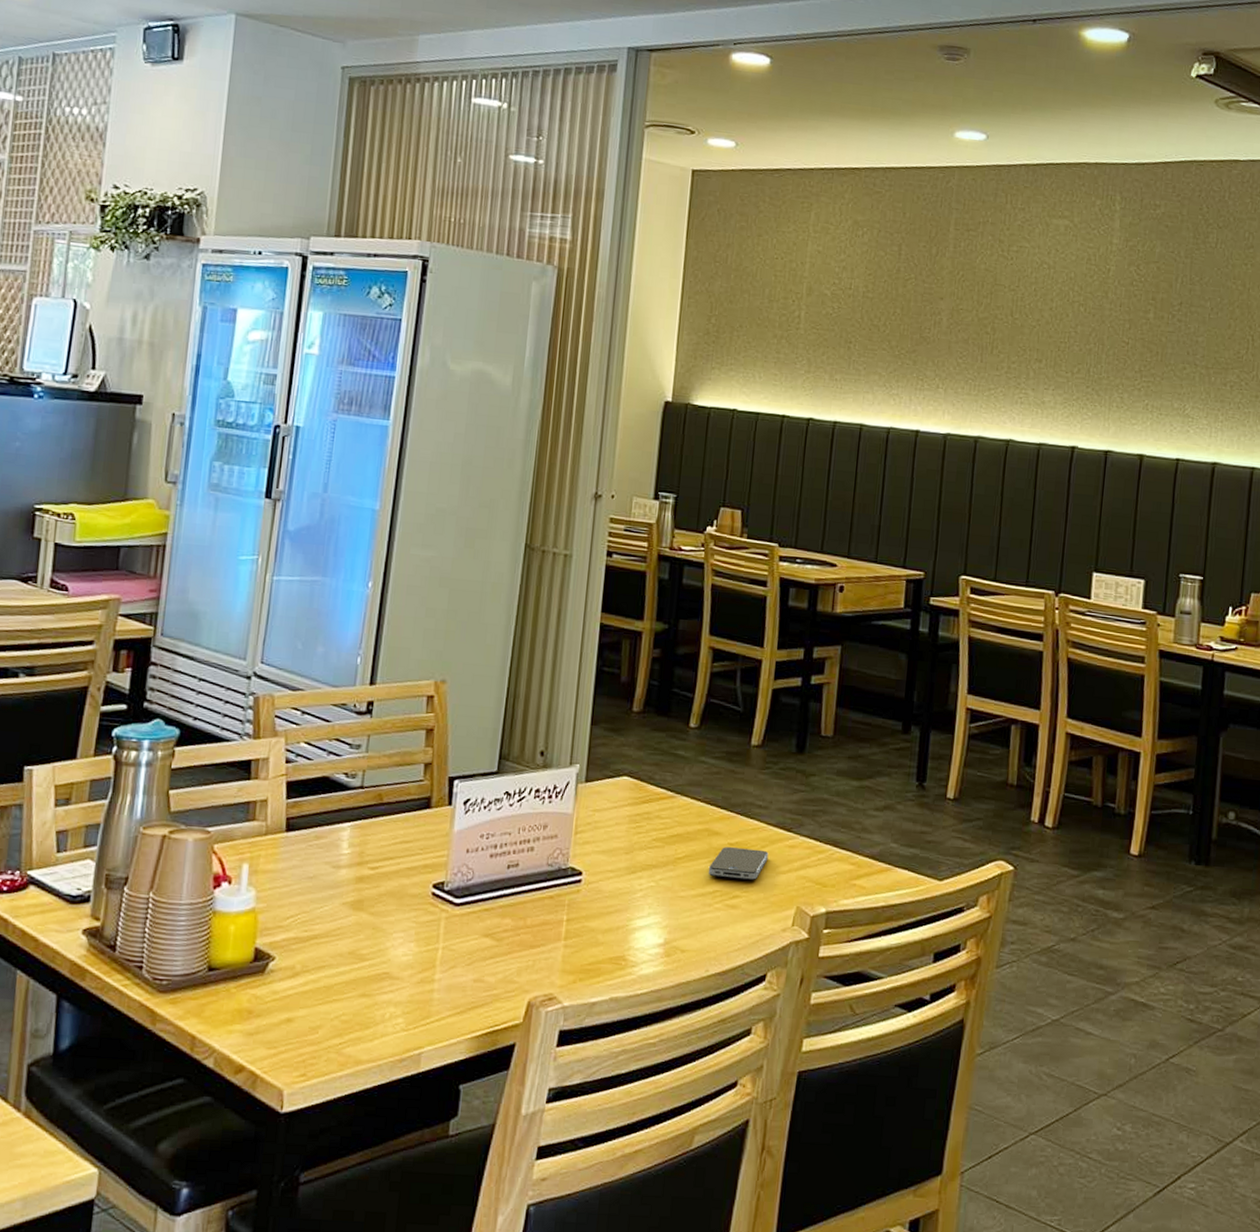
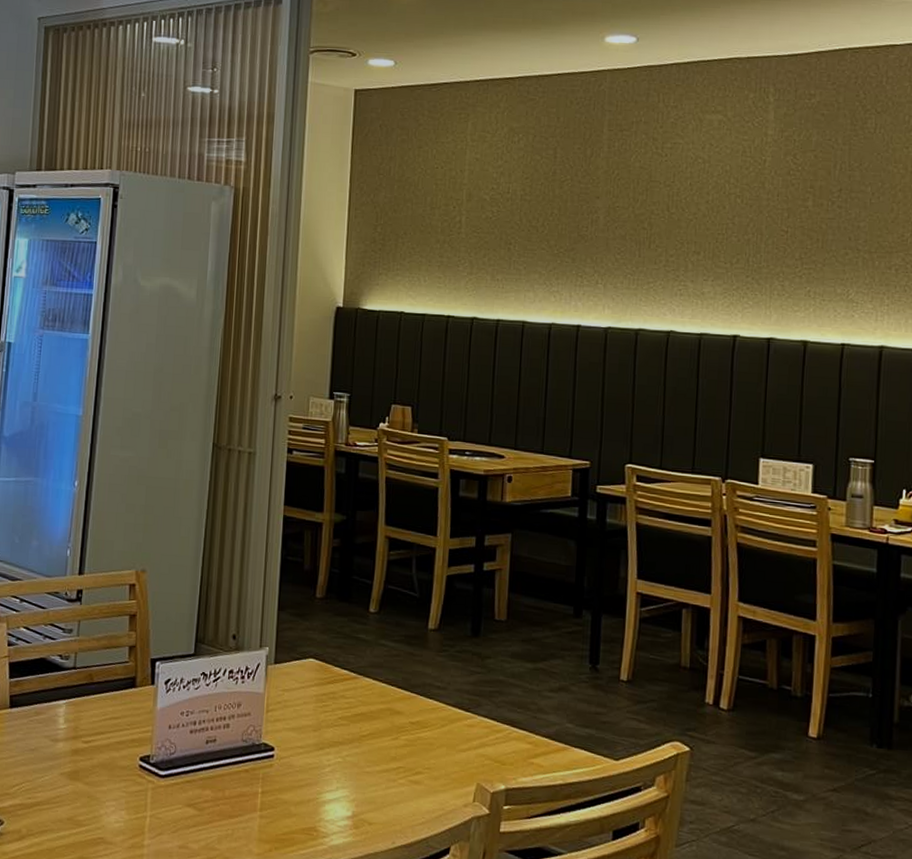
smartphone: present [708,847,769,880] -> none [391,725,448,757]

